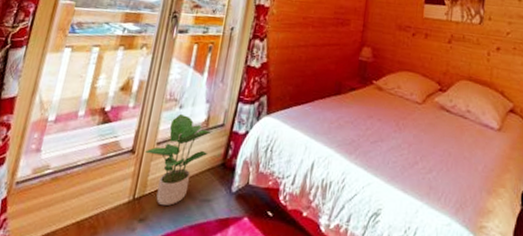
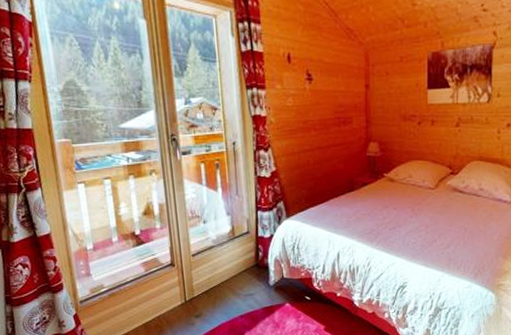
potted plant: present [145,113,212,206] -> none [184,227,241,304]

